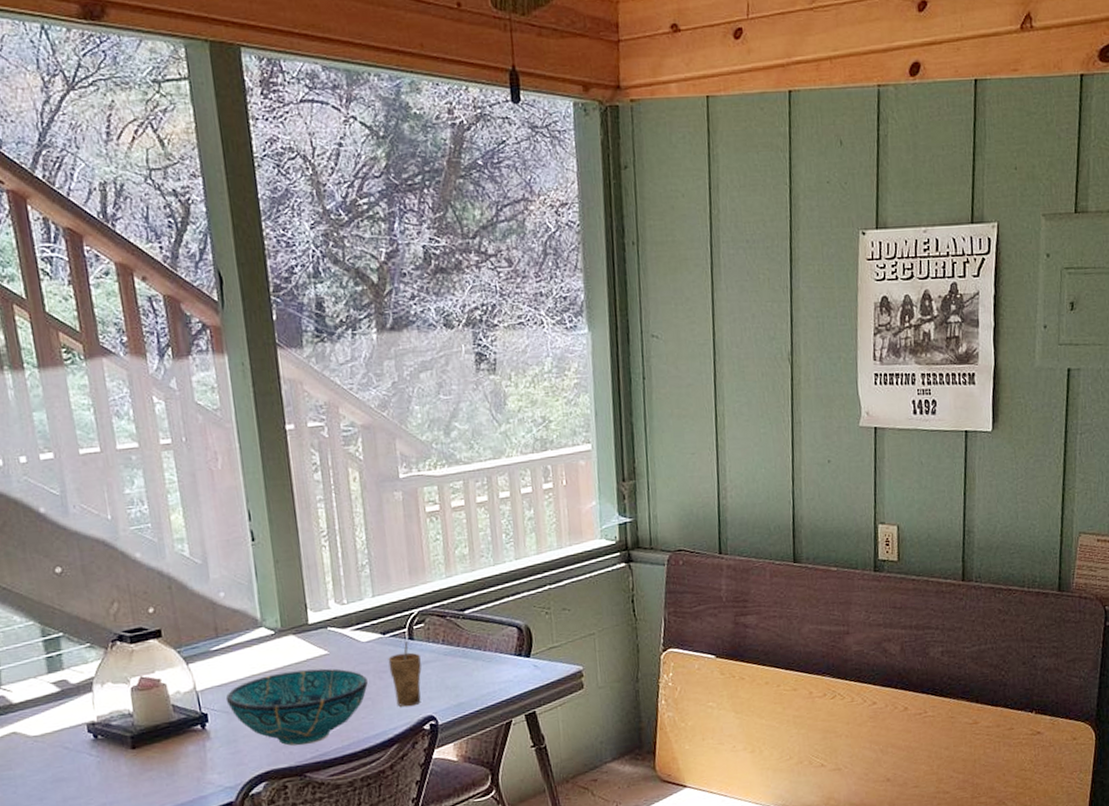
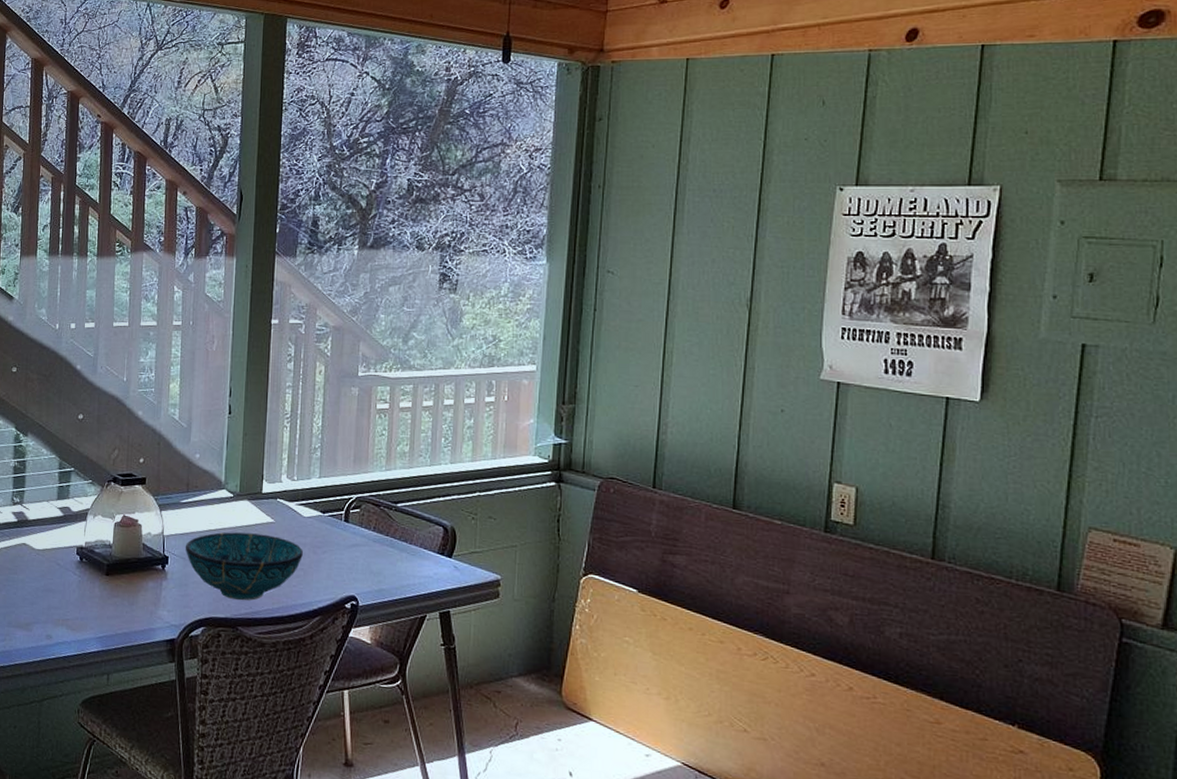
cup: present [388,641,422,707] -> none [323,523,353,584]

